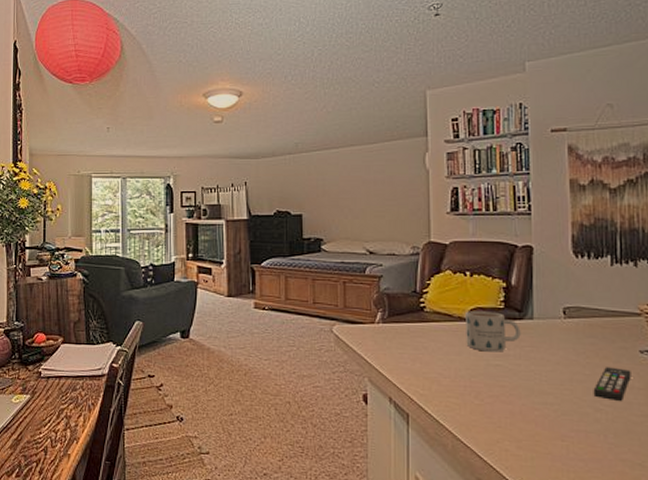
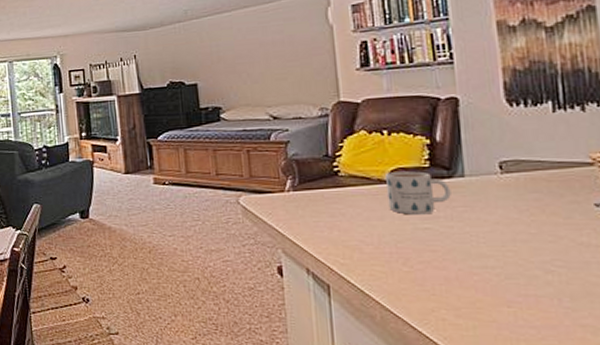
remote control: present [593,367,631,402] -> none [541,224,587,262]

